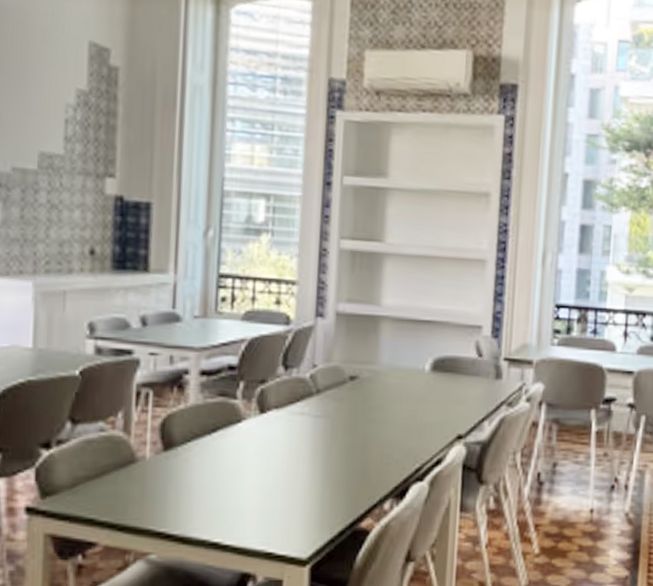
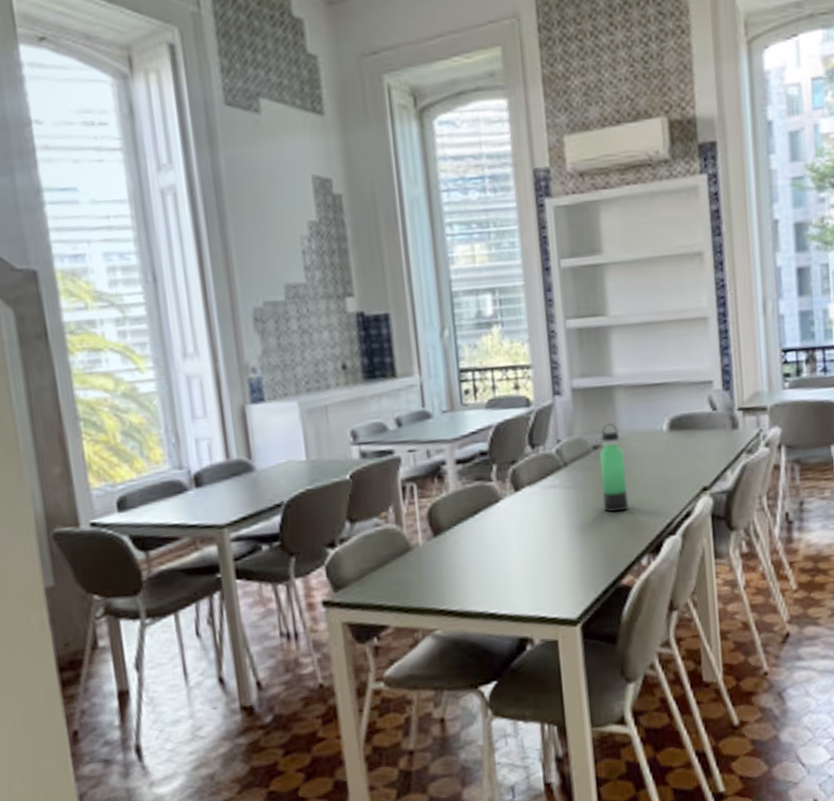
thermos bottle: none [352,355,381,450] -> present [600,423,629,512]

